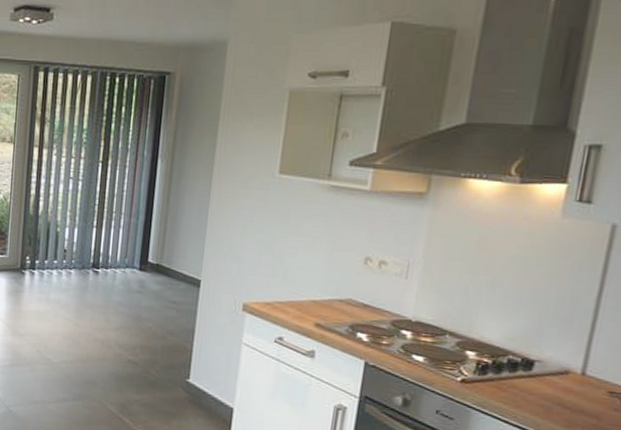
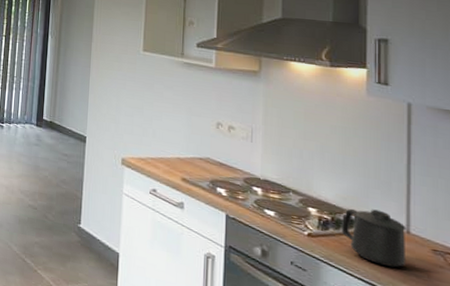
mug: none [501,350,582,412] -> present [341,208,407,267]

